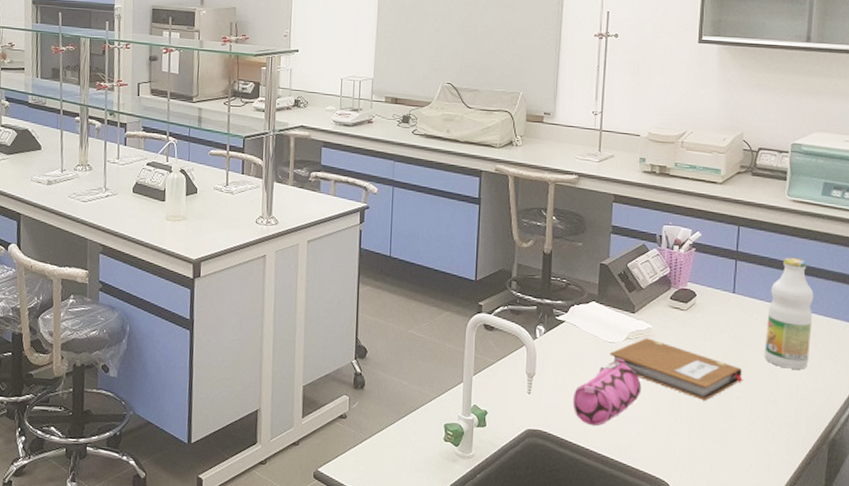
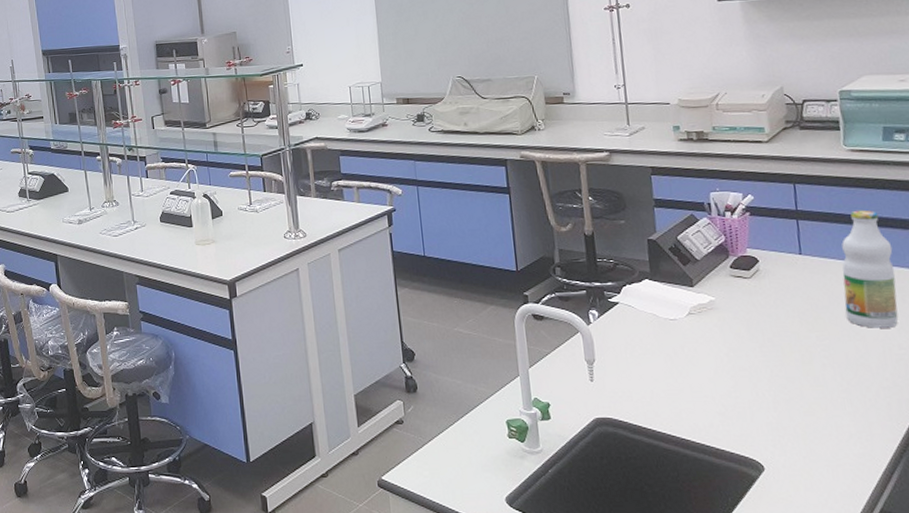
pencil case: present [572,358,642,426] -> none [639,335,714,409]
notebook: present [609,338,743,401] -> none [672,311,827,371]

